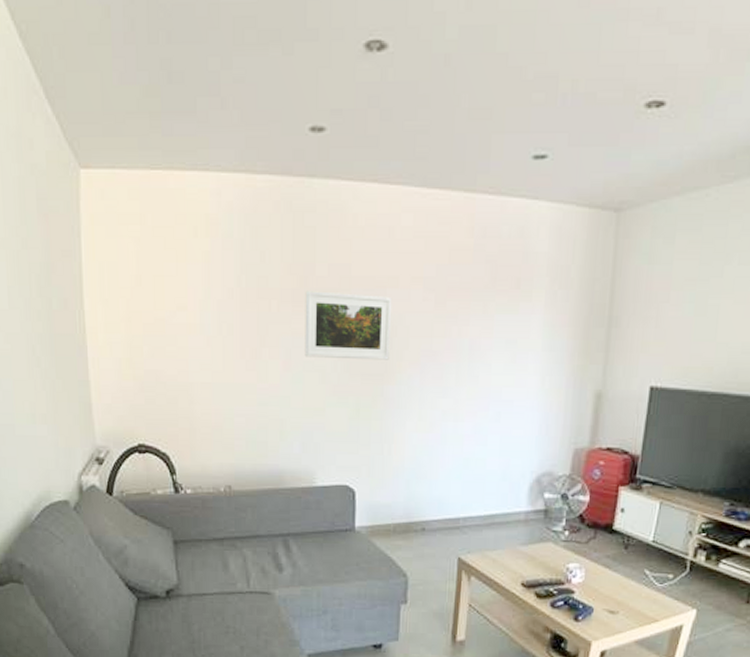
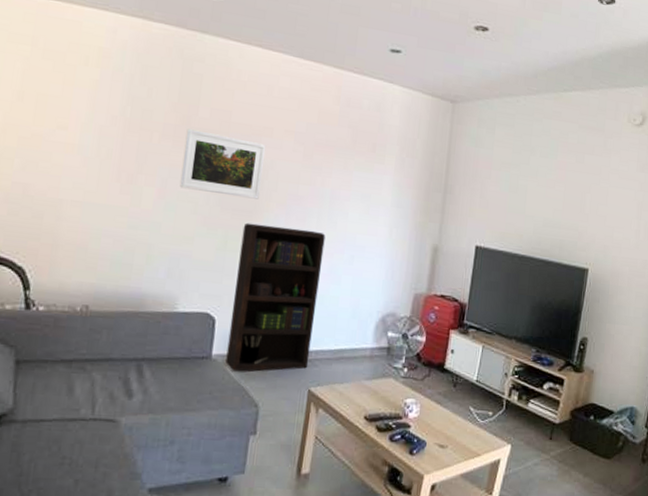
bookcase: none [370,387,466,543] -> present [225,222,326,372]

